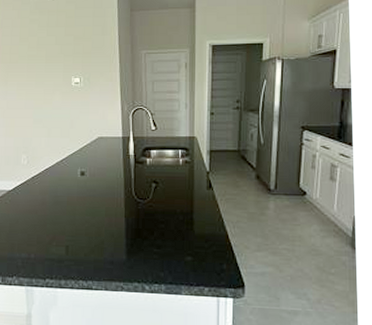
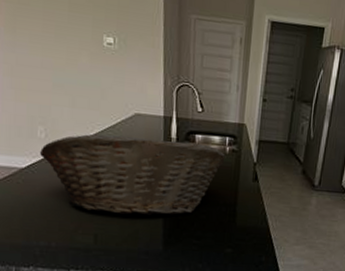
fruit basket: none [23,156,179,227] -> present [40,133,225,216]

